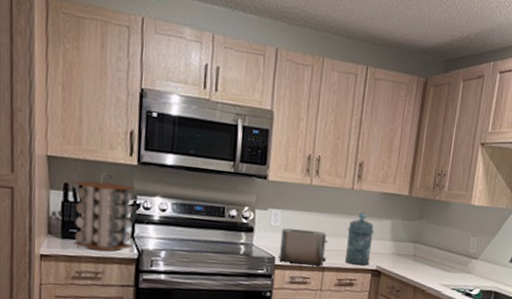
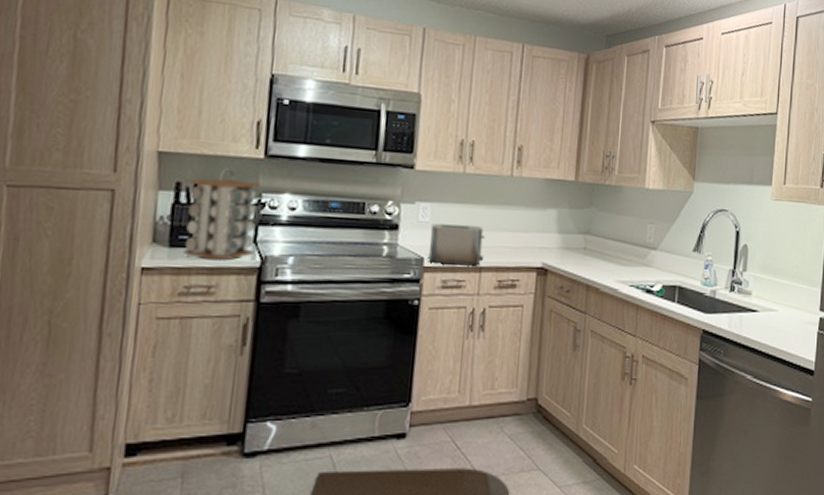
canister: present [345,212,375,266] -> none [506,202,538,263]

